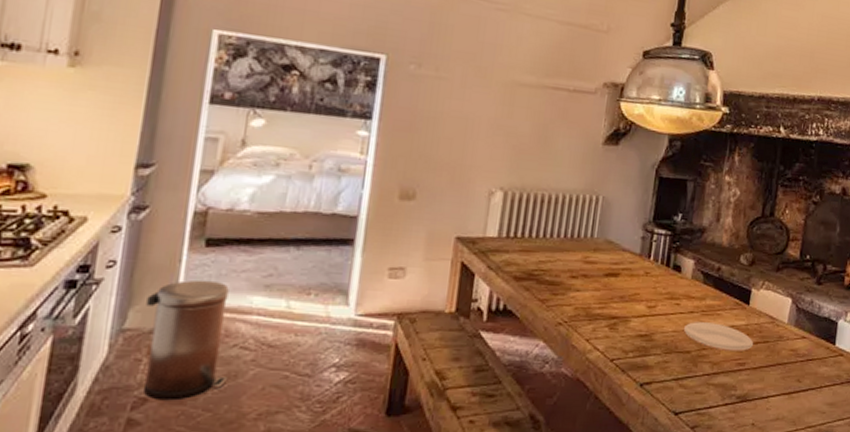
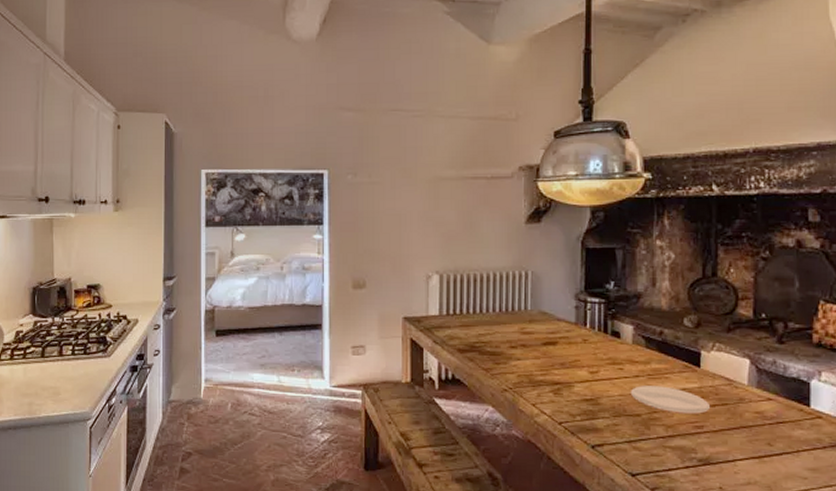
pedal bin: present [144,279,229,401] -> none [182,362,244,455]

